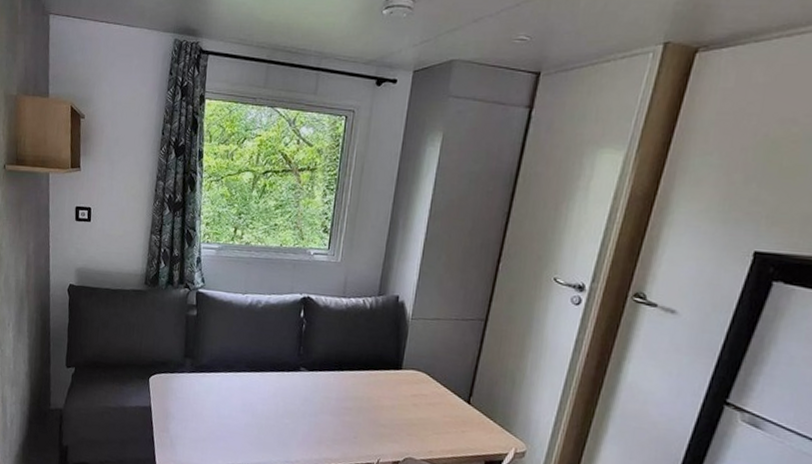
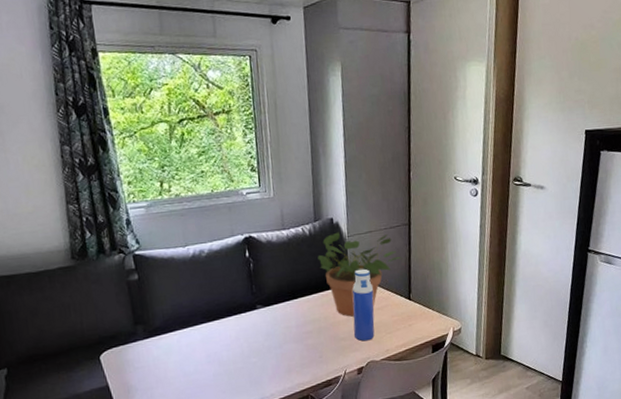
potted plant: none [374,311,470,405] -> present [317,232,402,317]
water bottle: none [396,356,429,436] -> present [352,268,375,341]

